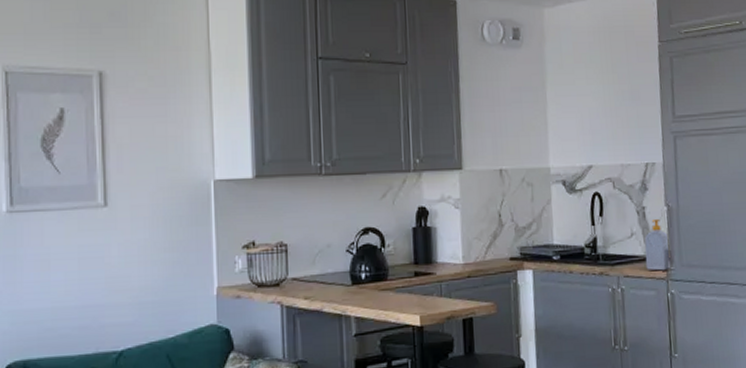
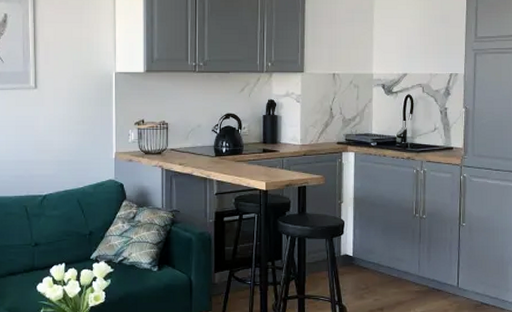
soap bottle: present [644,218,671,271] -> none [444,117,466,159]

